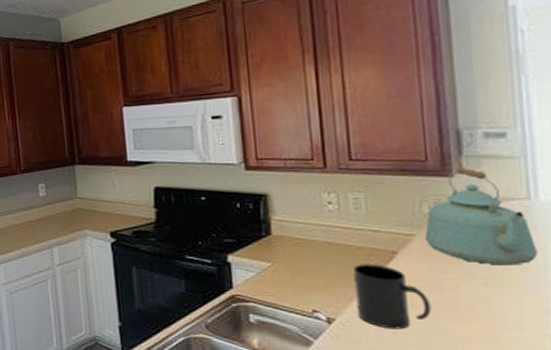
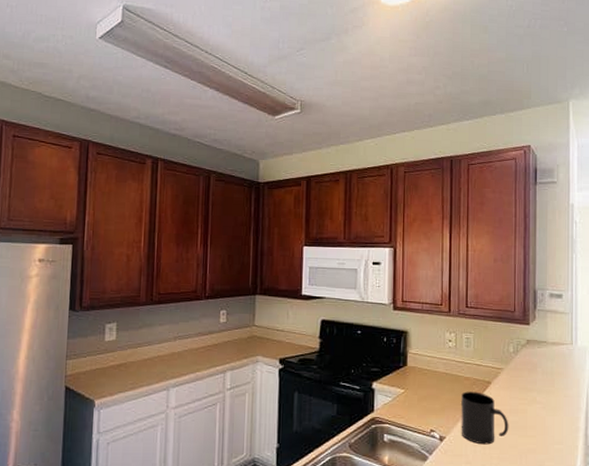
kettle: present [424,166,538,265] -> none [509,317,574,394]

